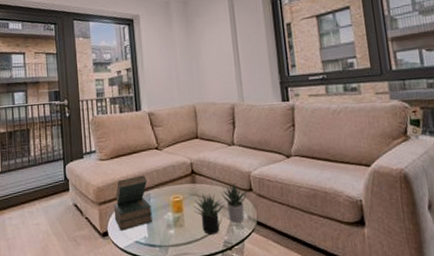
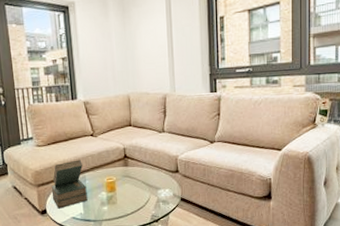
succulent plant: present [192,182,247,235] -> none [124,165,174,210]

